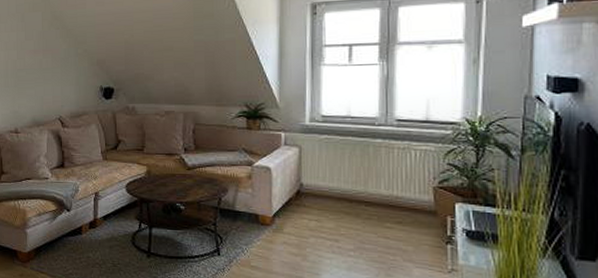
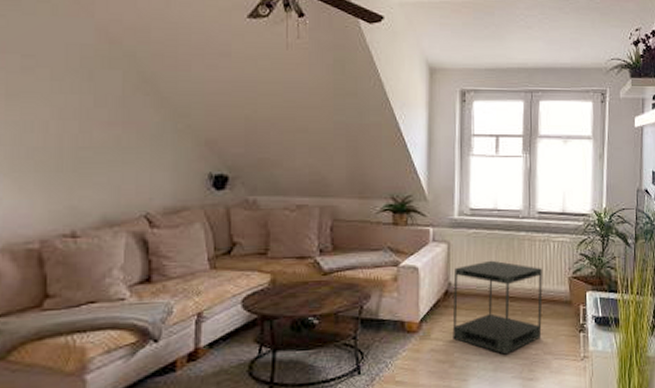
side table: none [304,165,402,256] -> present [452,260,543,355]

